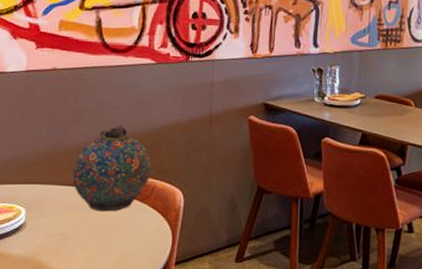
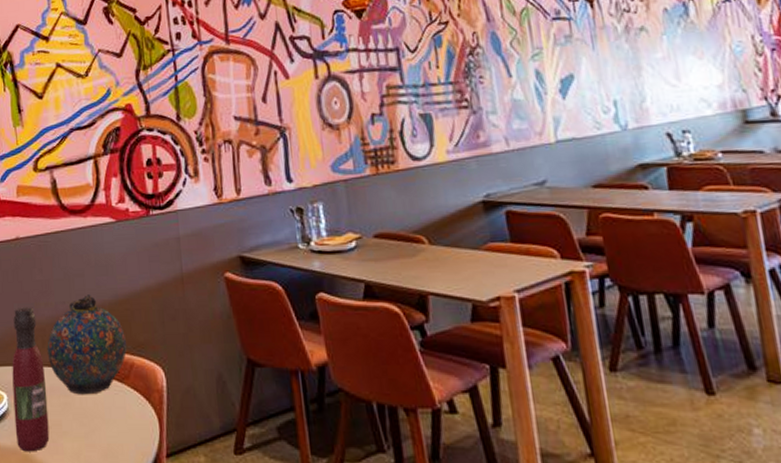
wine bottle: none [30,132,68,260] -> present [12,307,50,452]

